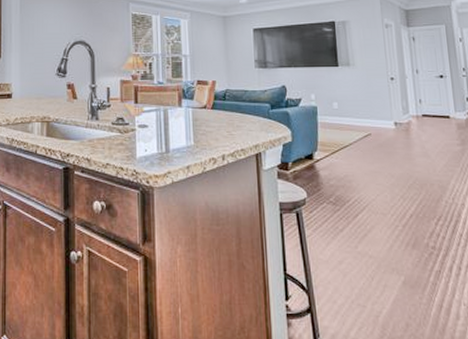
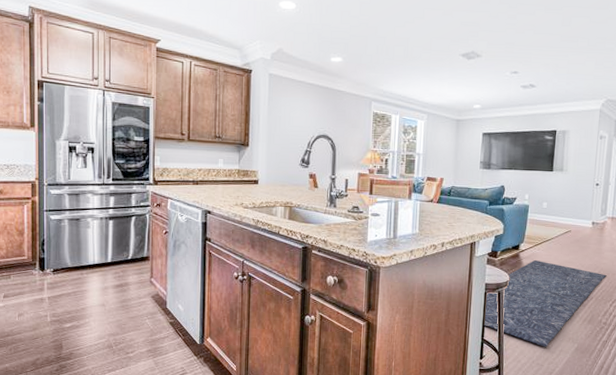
rug: none [283,172,424,281] -> present [483,260,607,347]

